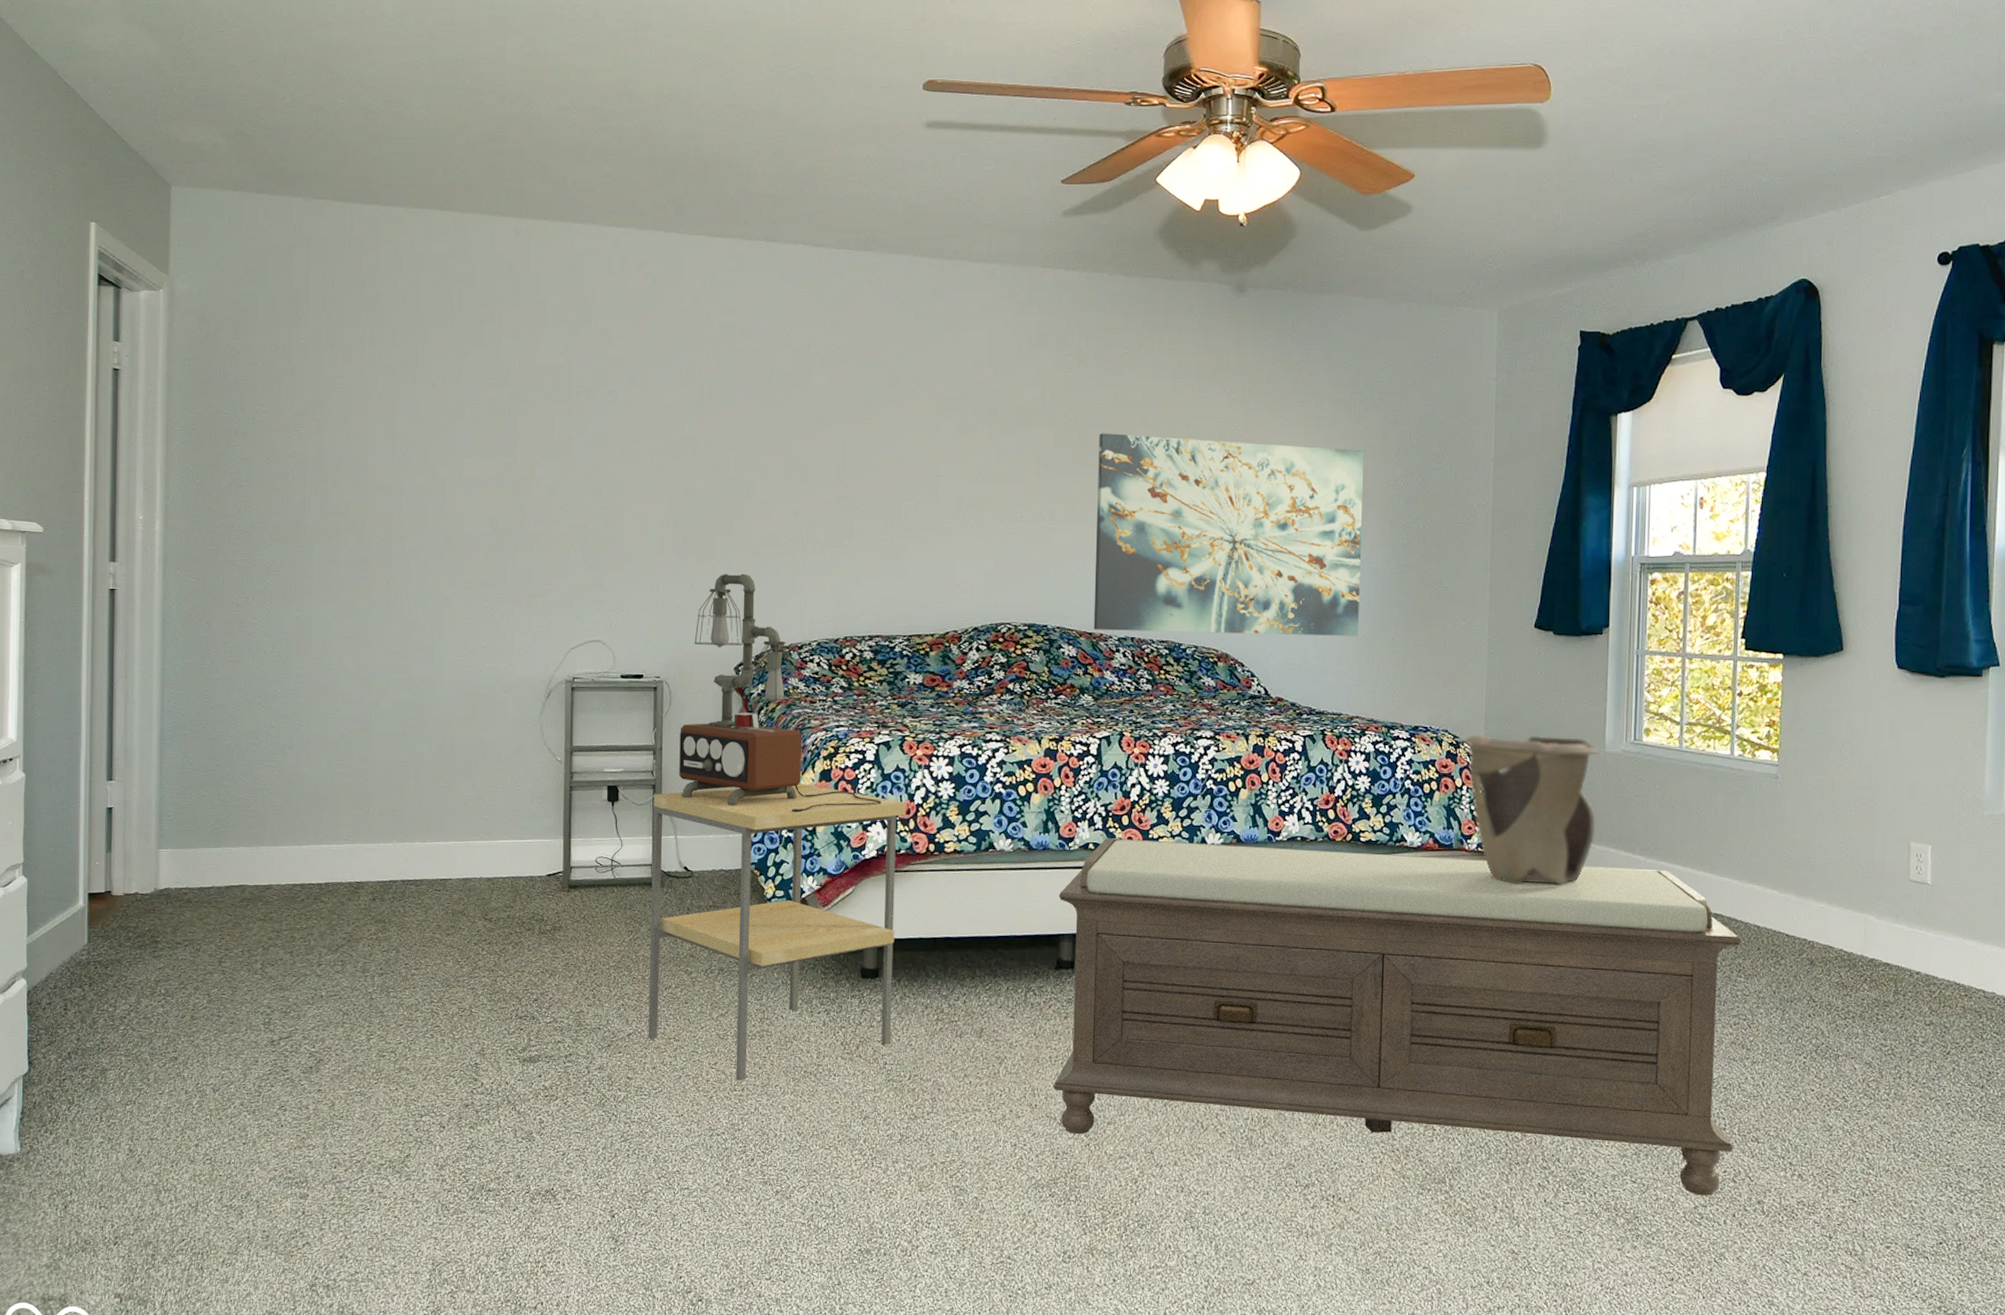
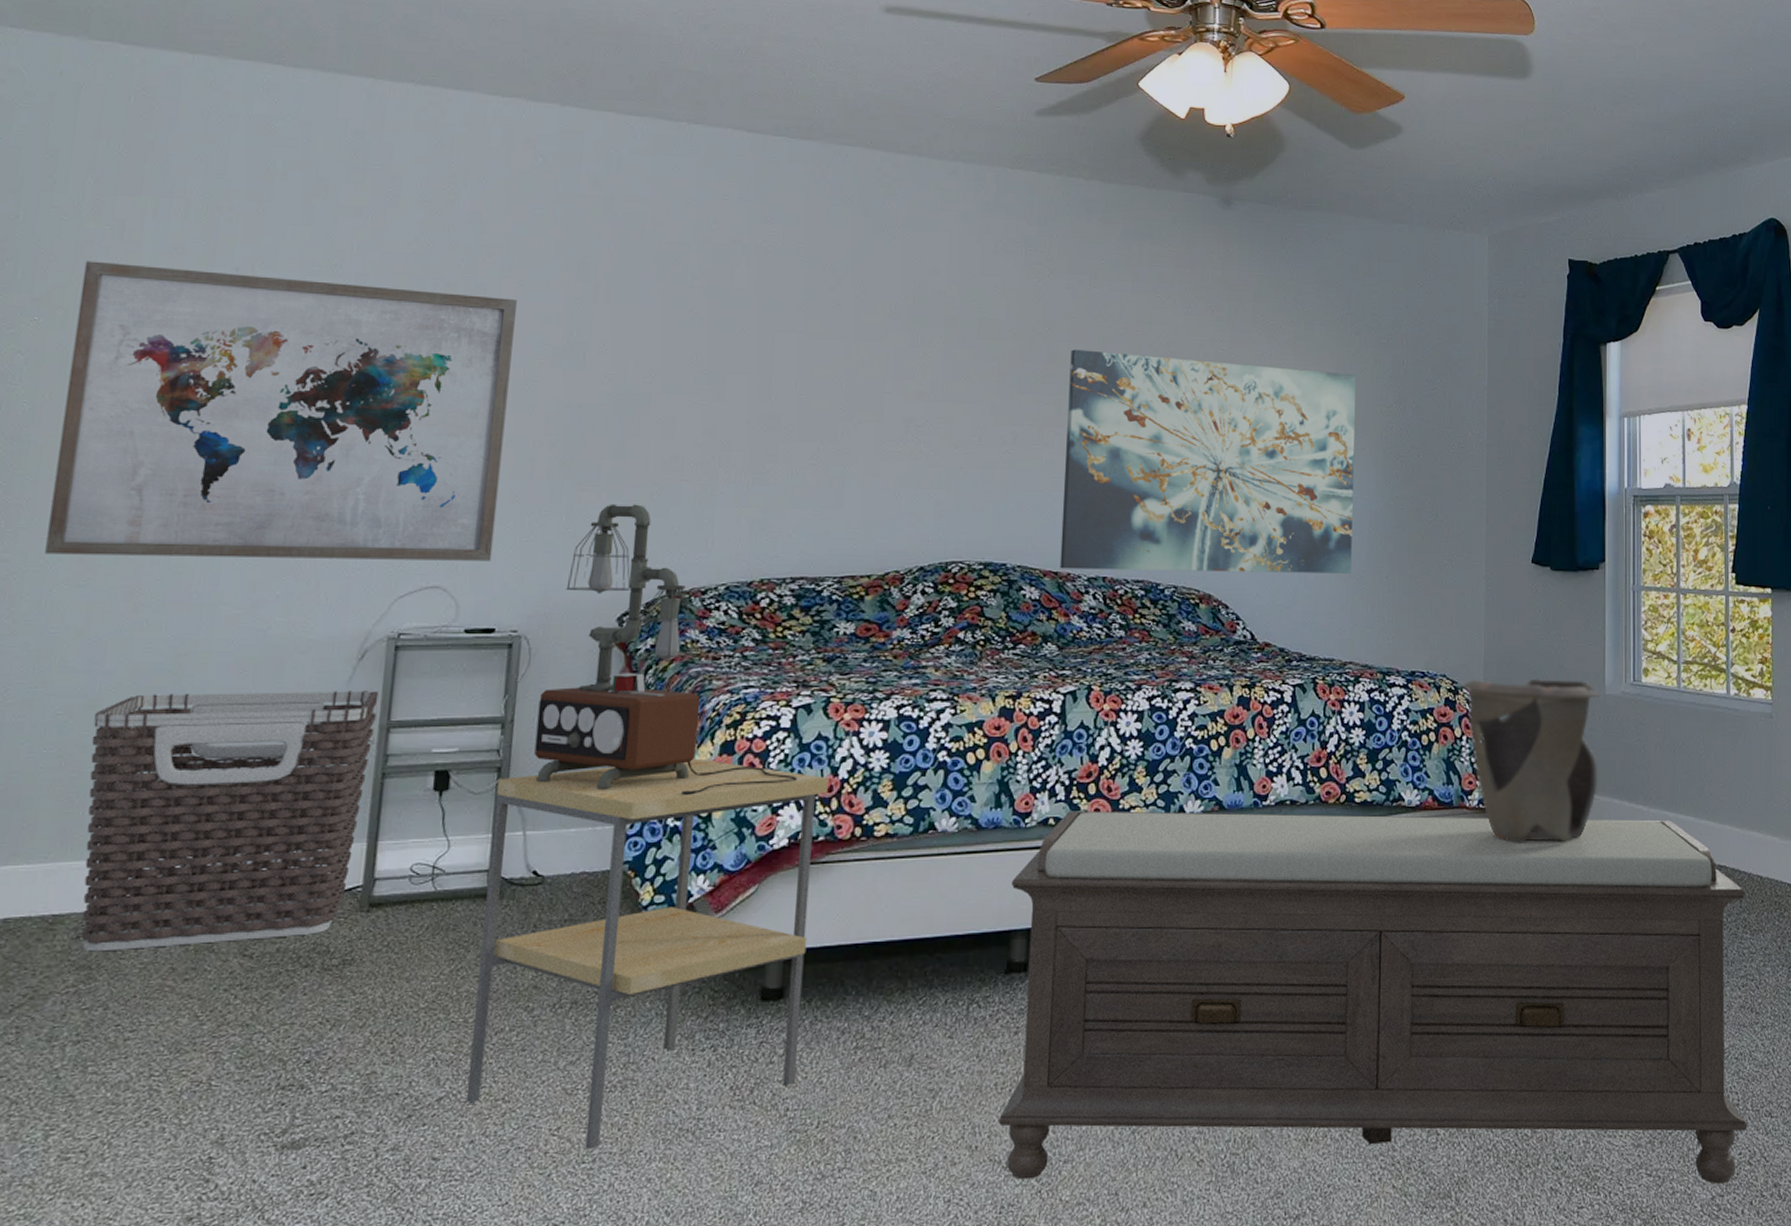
wall art: none [323,382,641,620] -> present [45,261,517,561]
clothes hamper: none [369,720,563,911] -> present [81,690,379,952]

